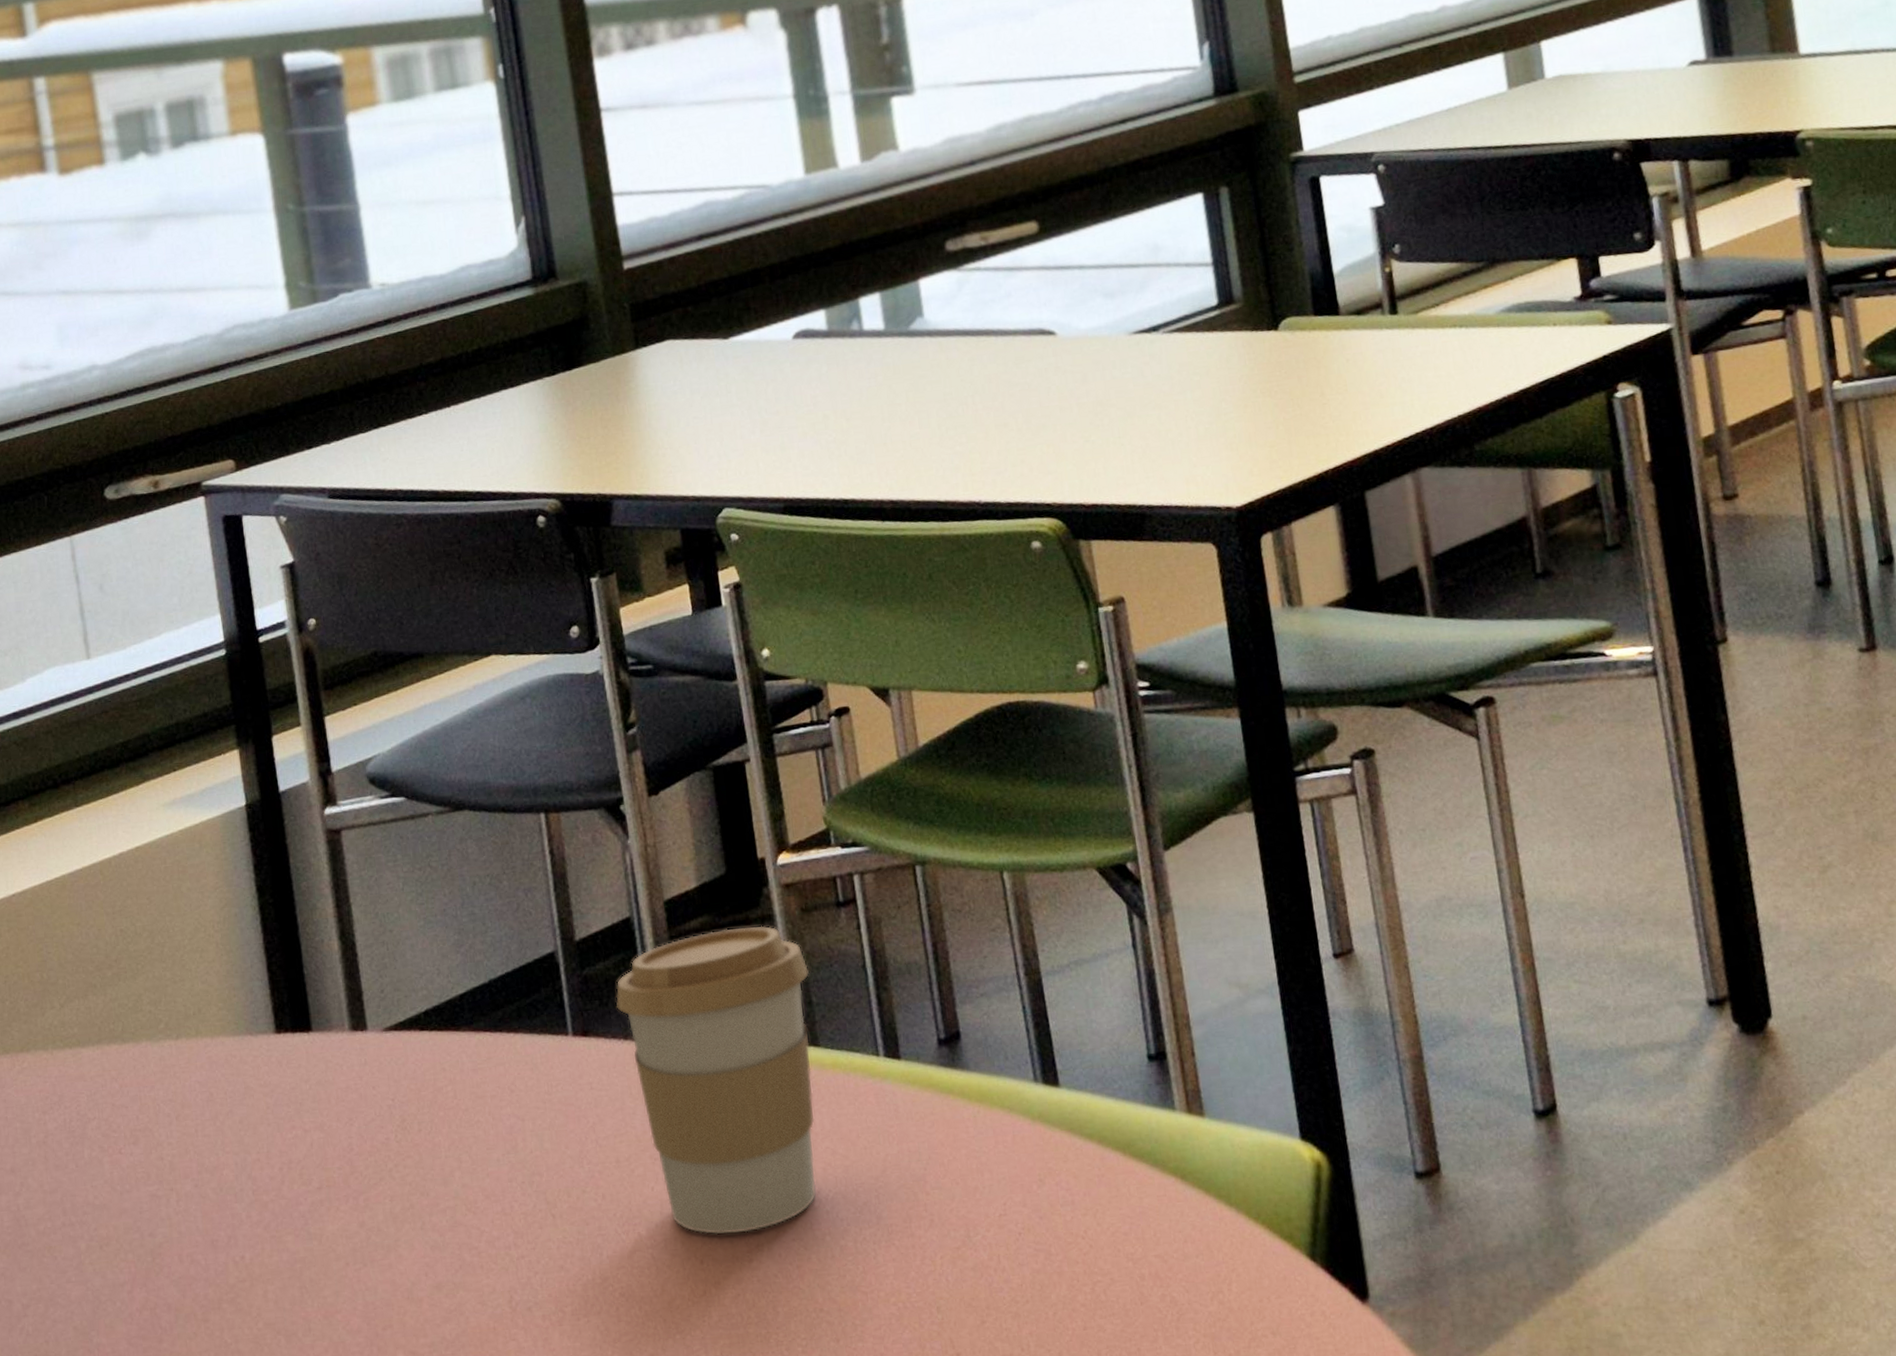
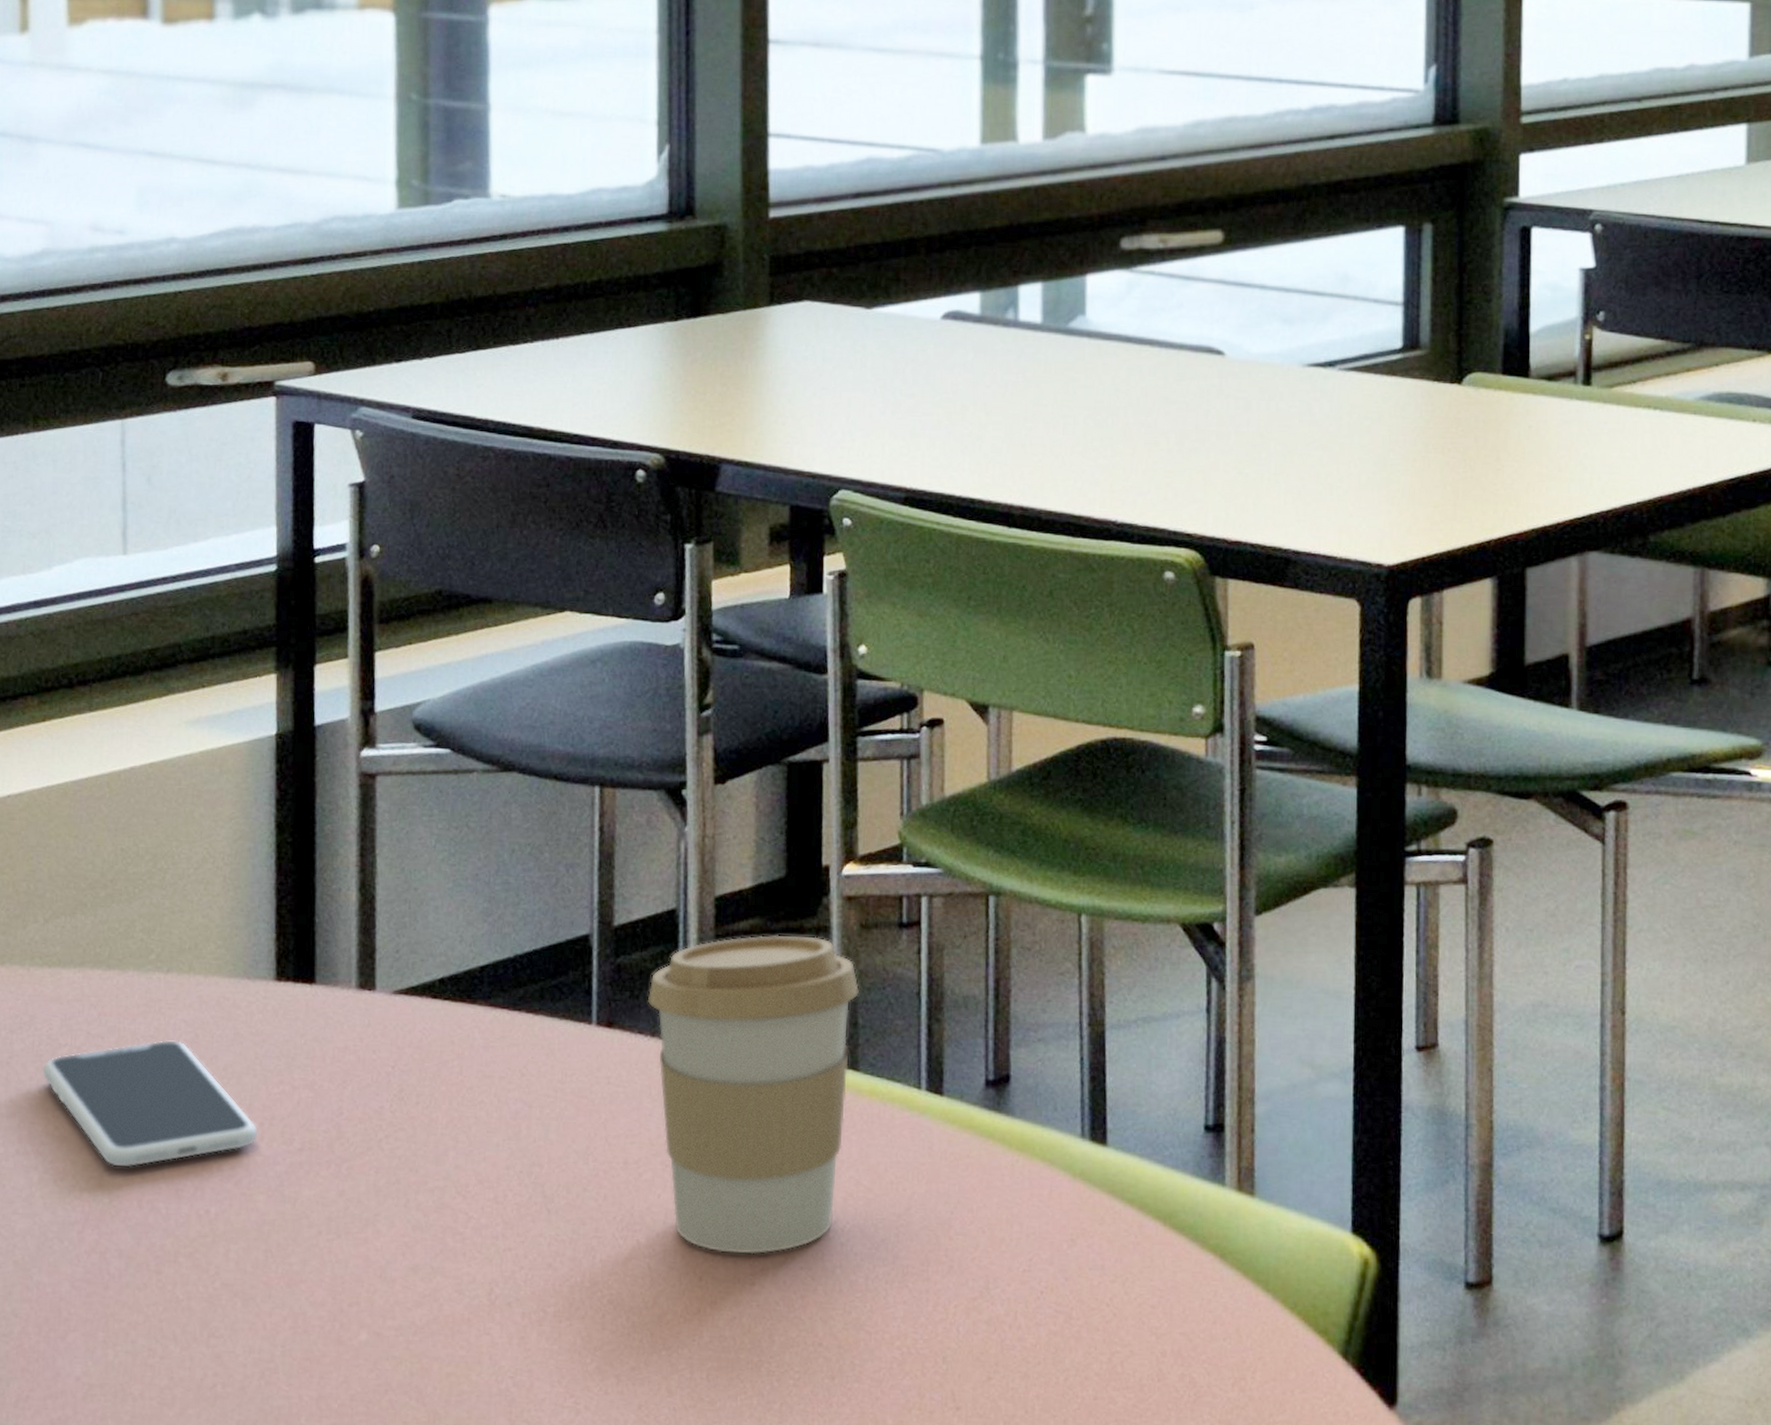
smartphone: none [76,1101,279,1227] -> present [42,1040,258,1168]

